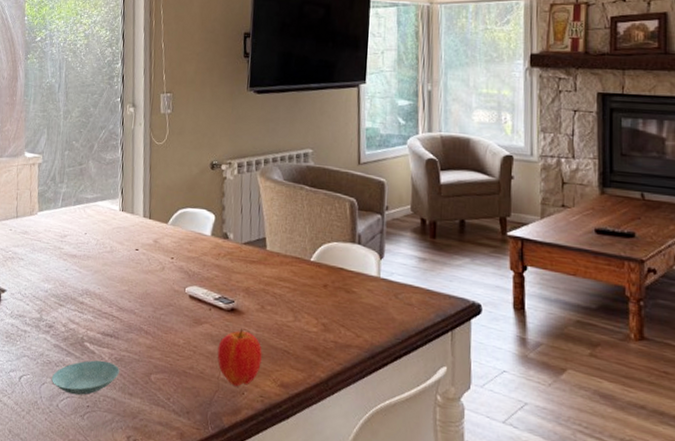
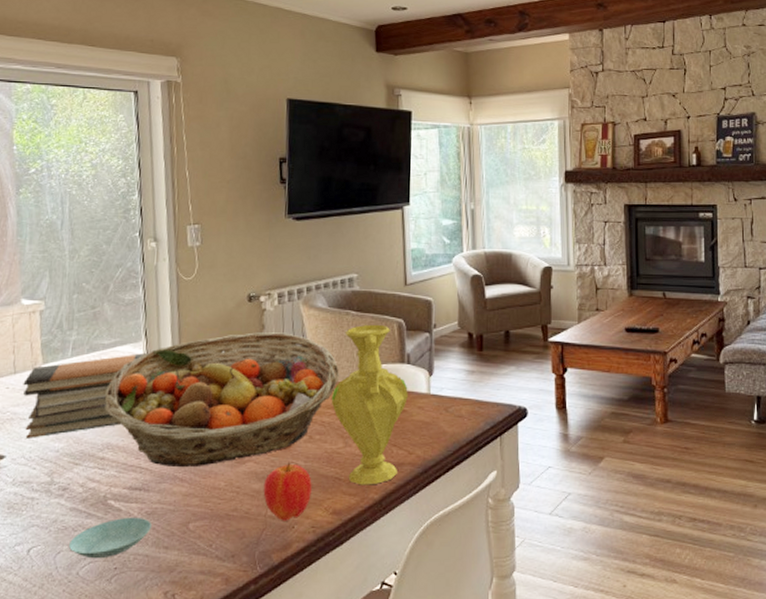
book stack: none [22,209,123,277] -> present [23,352,148,438]
fruit basket: none [85,199,292,322] -> present [104,332,340,468]
vase: none [282,200,358,363] -> present [331,324,408,485]

